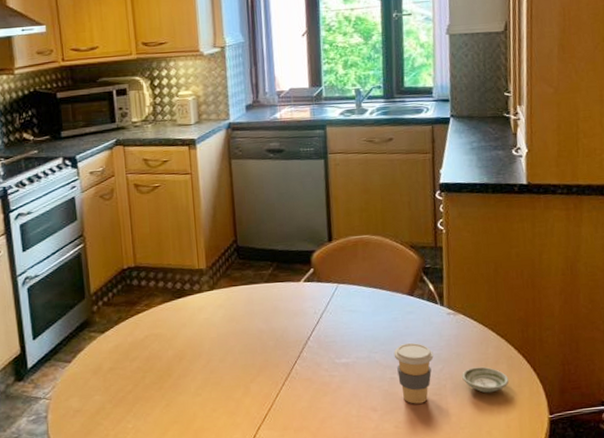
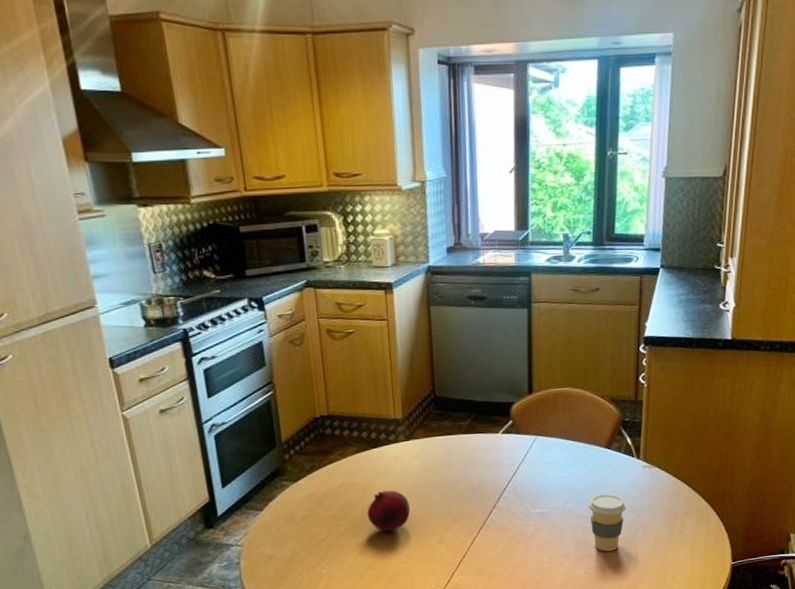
fruit: none [172,341,215,384] -> present [367,490,411,532]
saucer: present [462,366,509,394] -> none [653,517,697,542]

